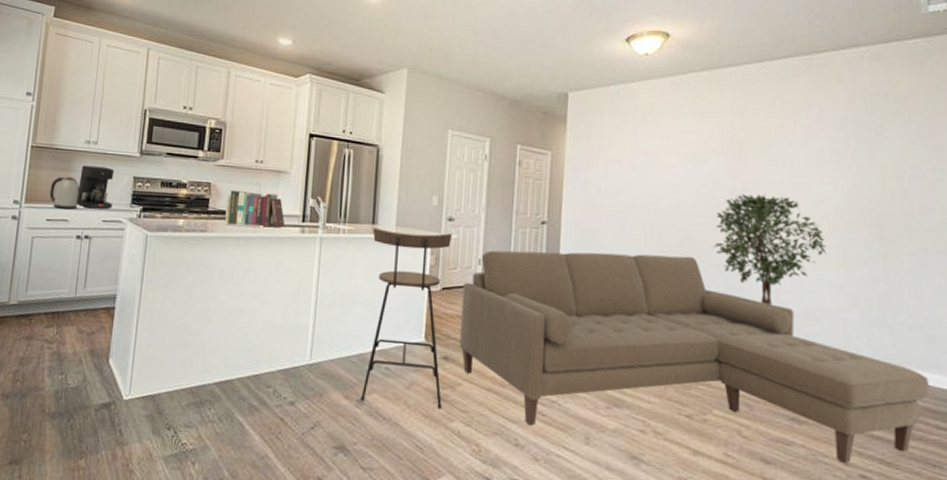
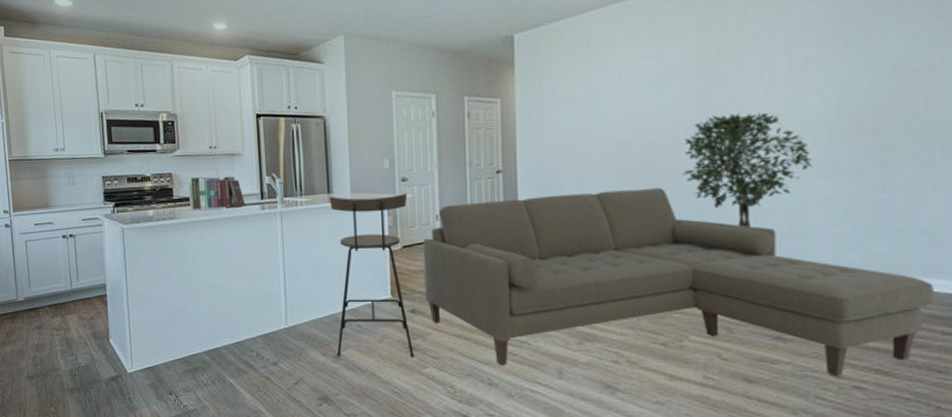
kettle: present [49,176,80,210] -> none [32,183,59,214]
coffee maker: present [77,165,115,209] -> none [55,170,88,210]

